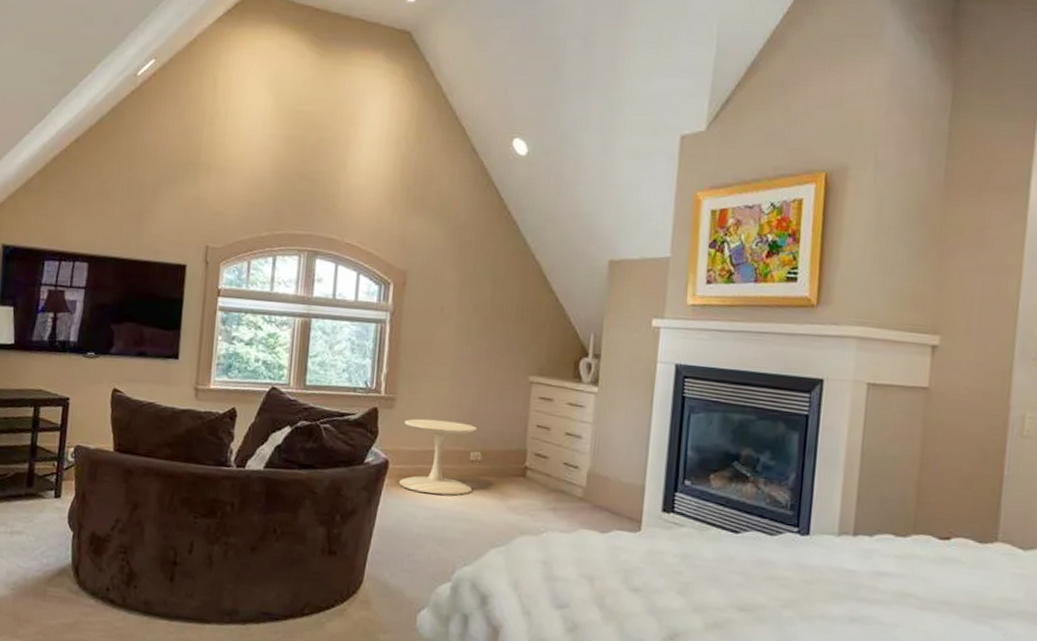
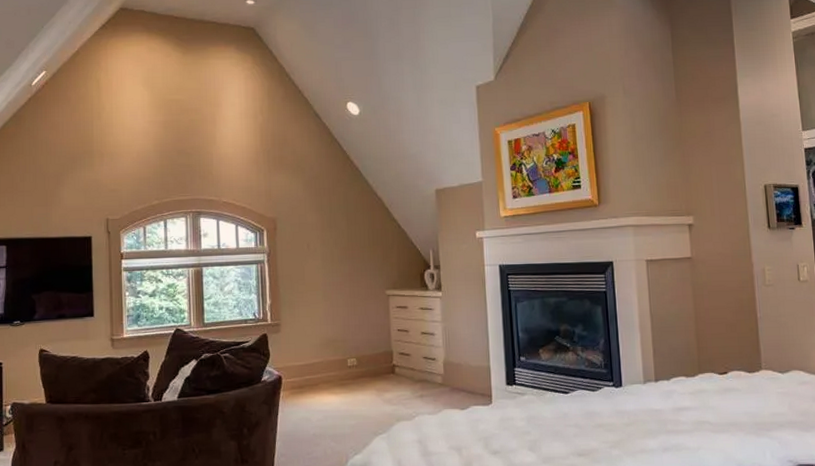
side table: present [399,419,478,496] -> none [290,336,353,399]

